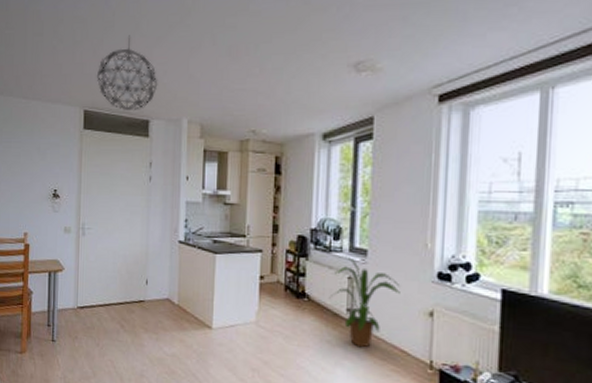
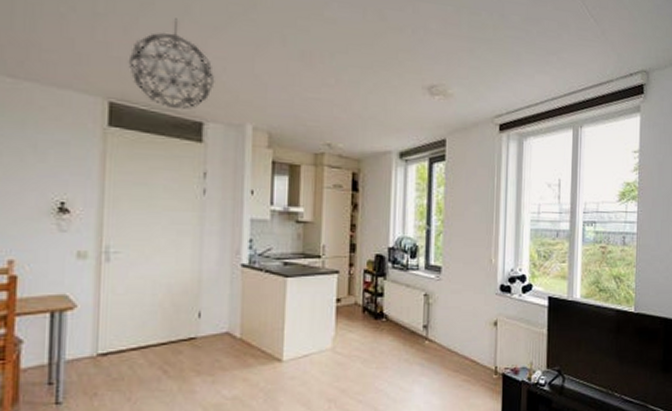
house plant: present [329,255,400,348] -> none [407,273,470,363]

